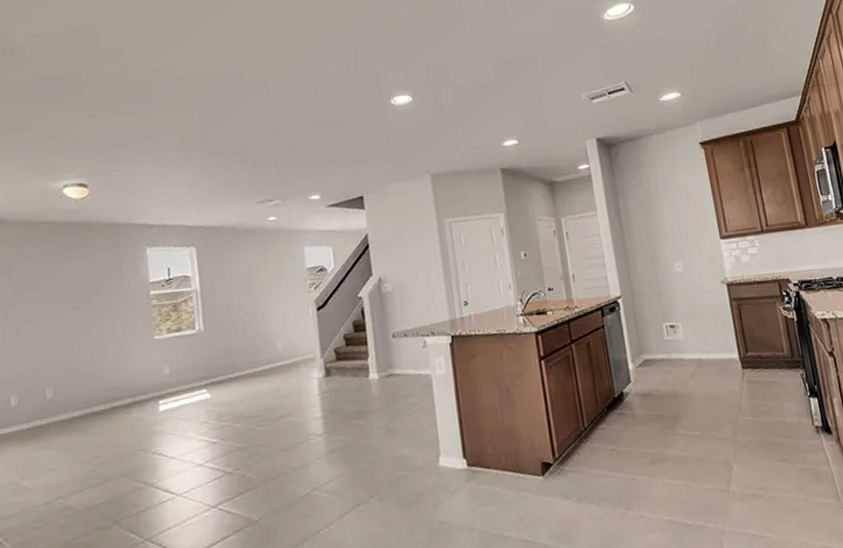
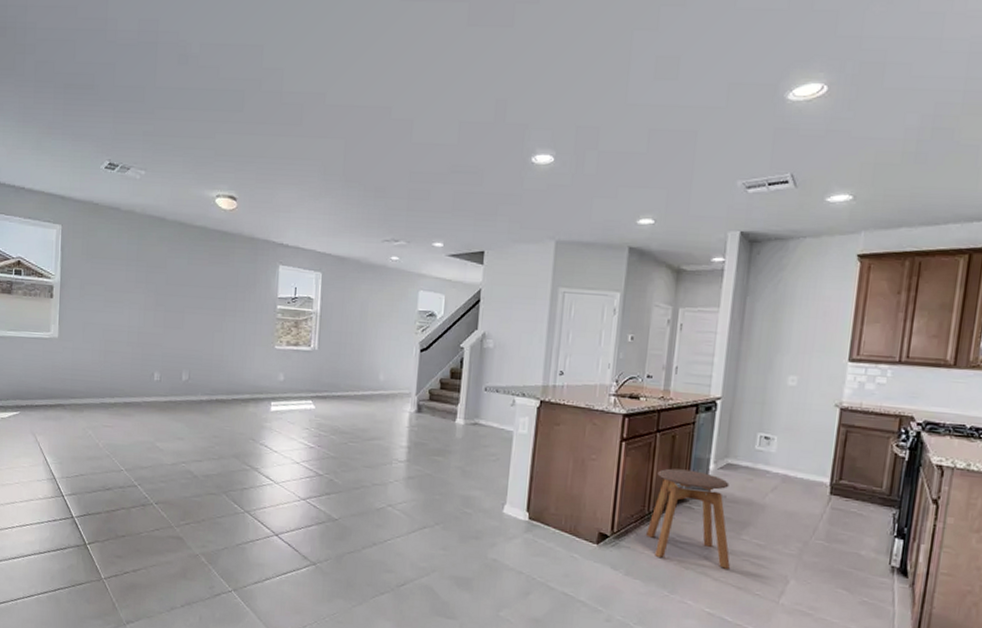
stool: none [582,374,675,474] -> present [645,468,730,569]

